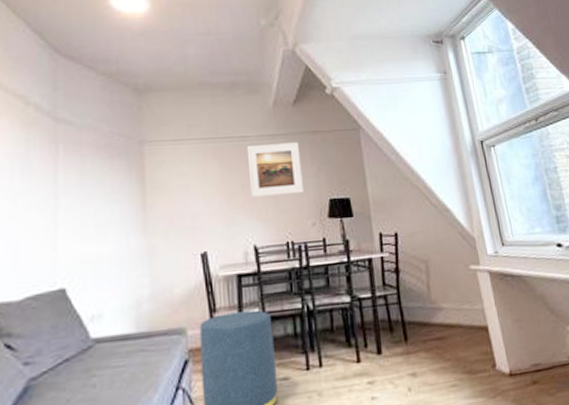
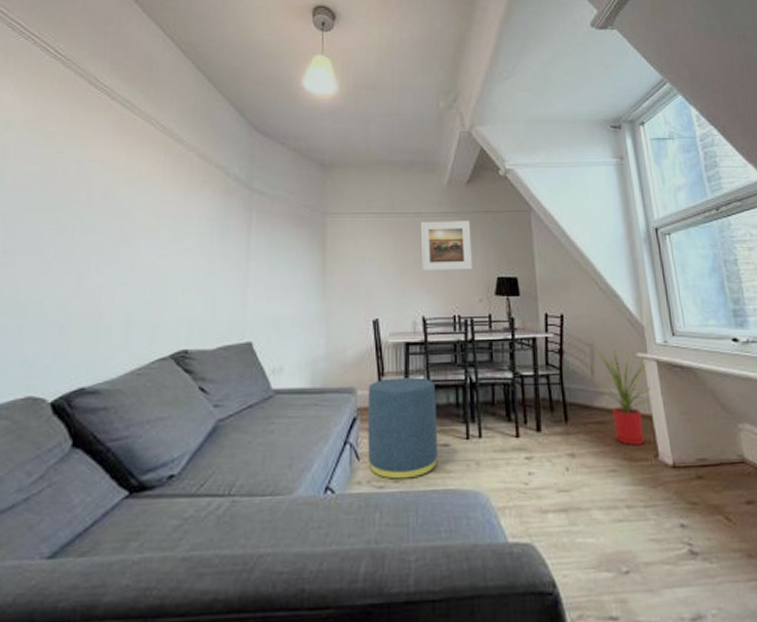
house plant: none [419,259,485,358] -> present [583,344,650,445]

